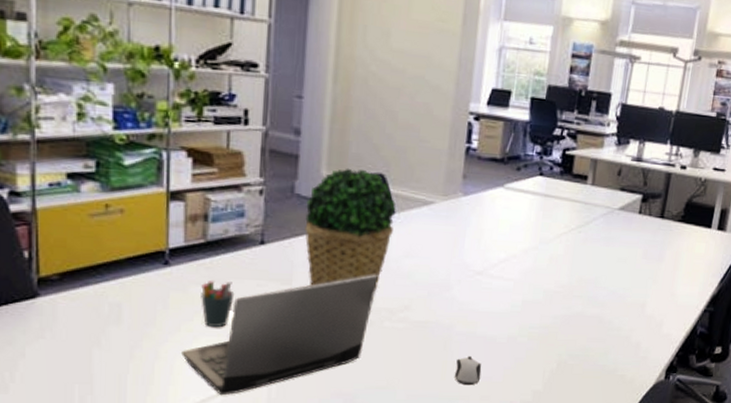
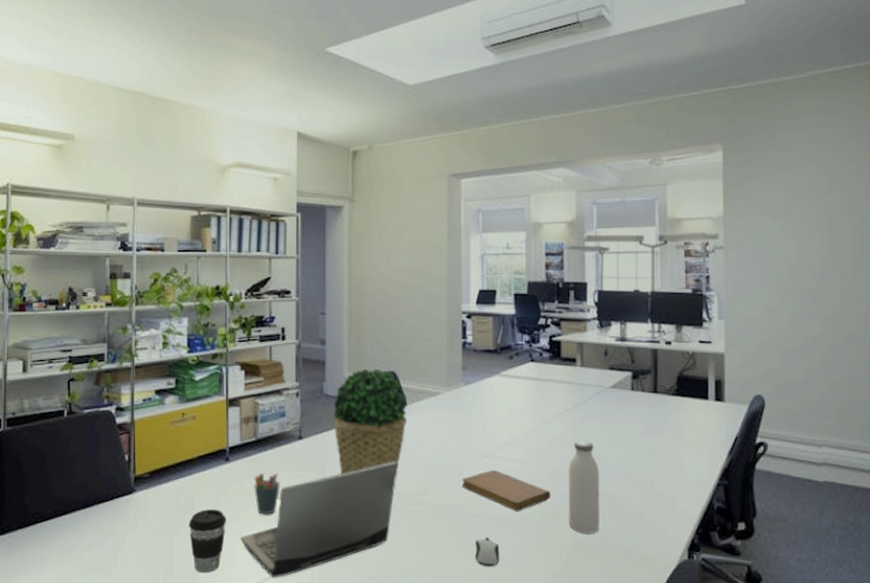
coffee cup: none [113,319,164,389] -> present [188,509,226,572]
notebook: none [448,287,542,331] -> present [461,469,551,511]
water bottle: none [555,262,594,354] -> present [568,440,600,533]

